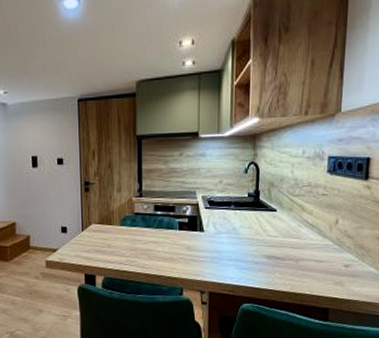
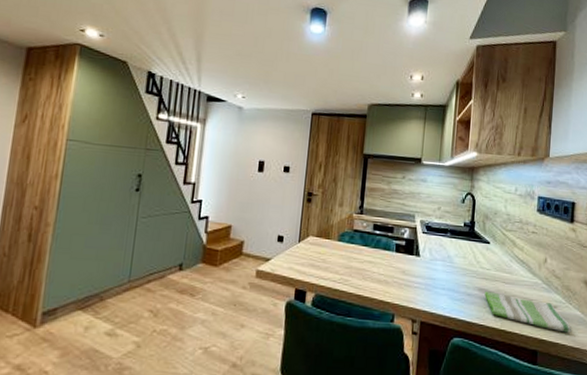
dish towel: none [273,258,366,289] -> present [484,291,572,333]

